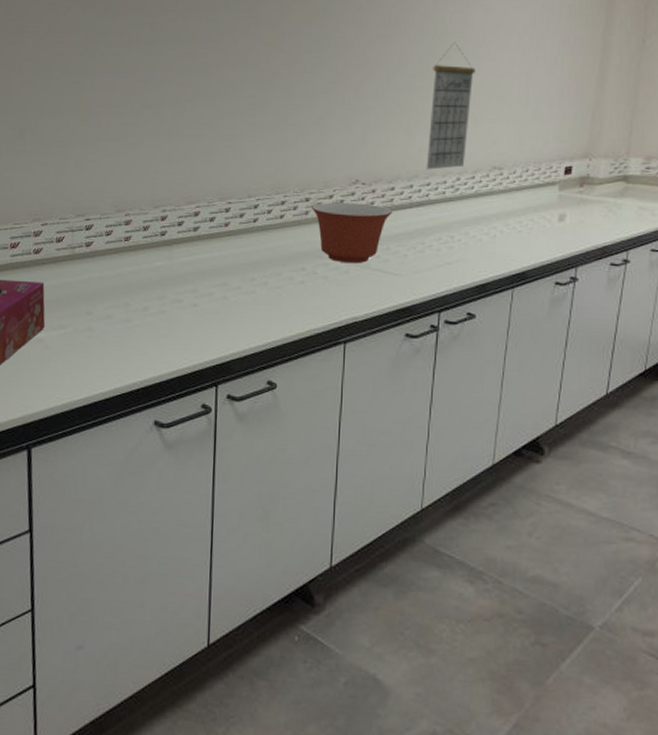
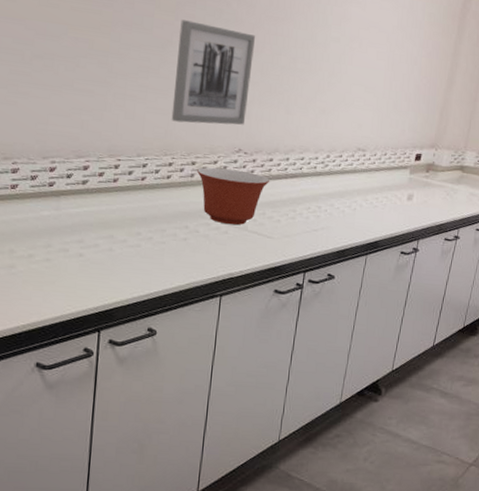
wall art: none [281,51,368,158] -> present [171,19,256,125]
calendar: present [426,42,475,170] -> none [301,32,349,146]

